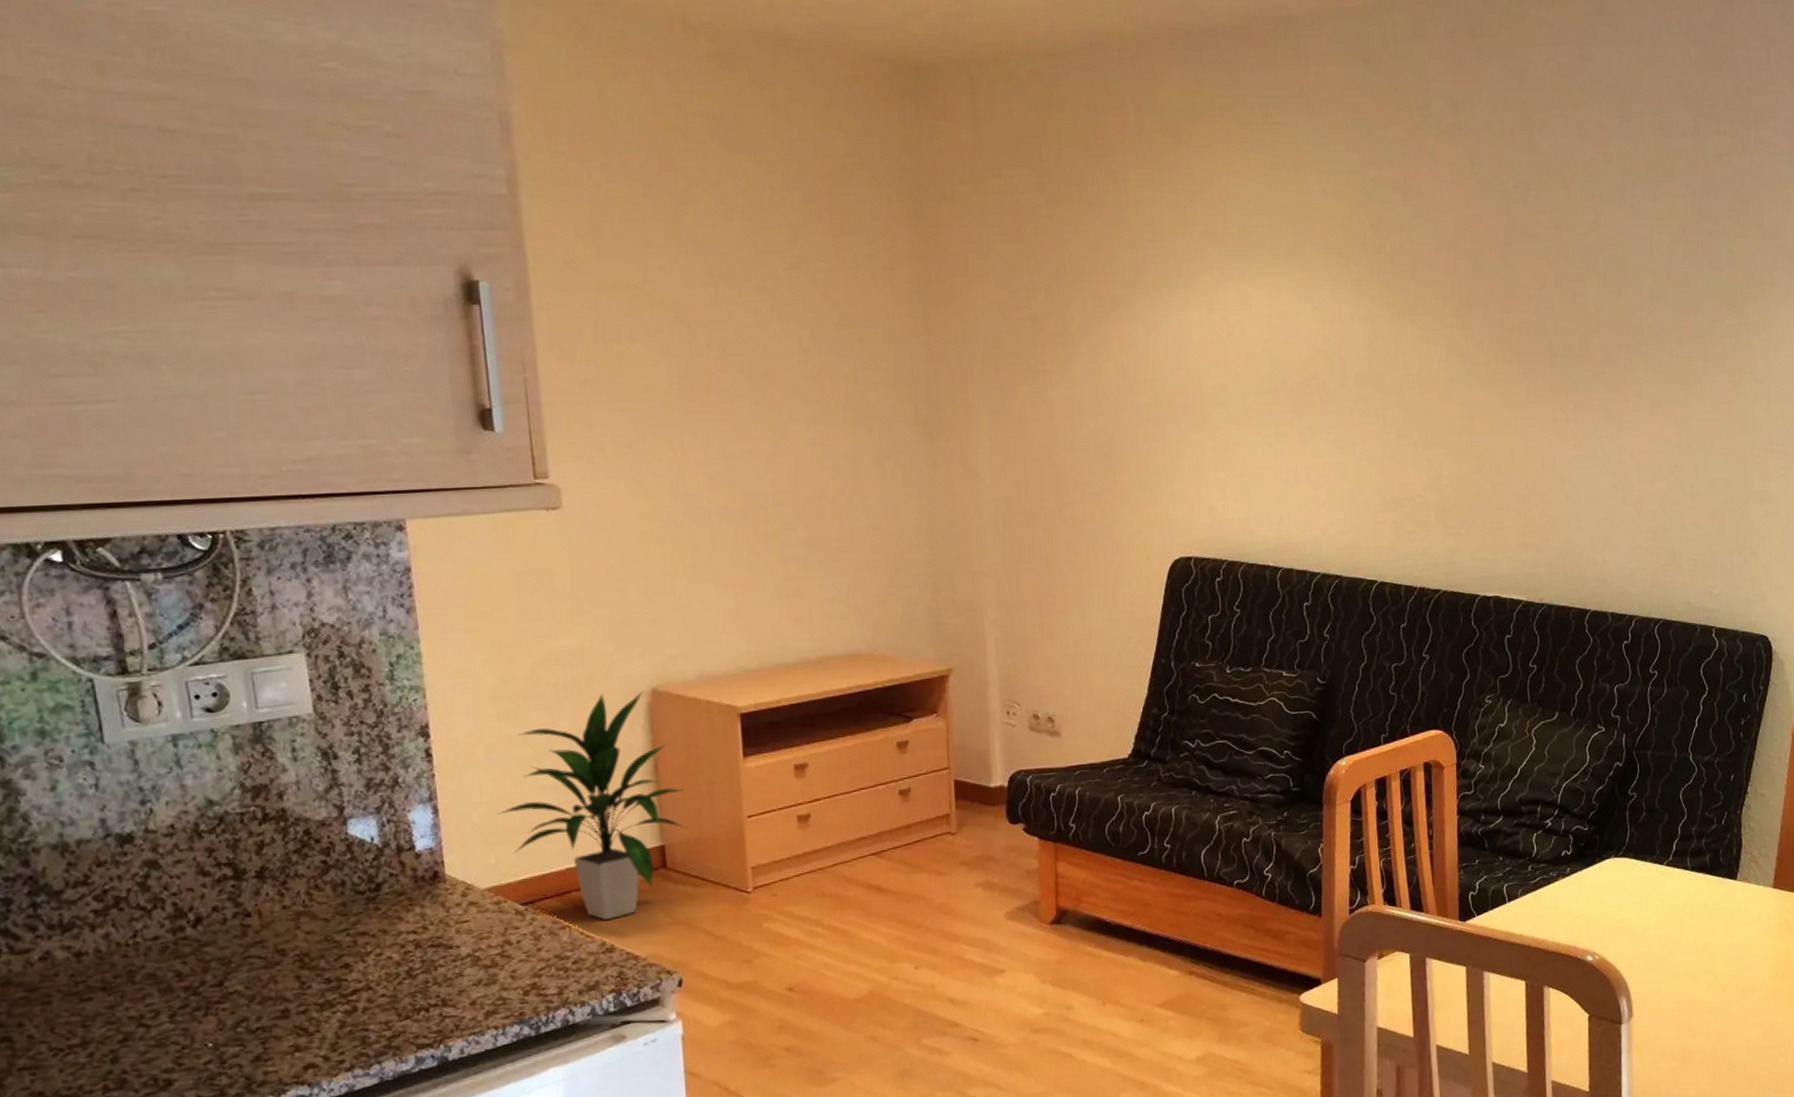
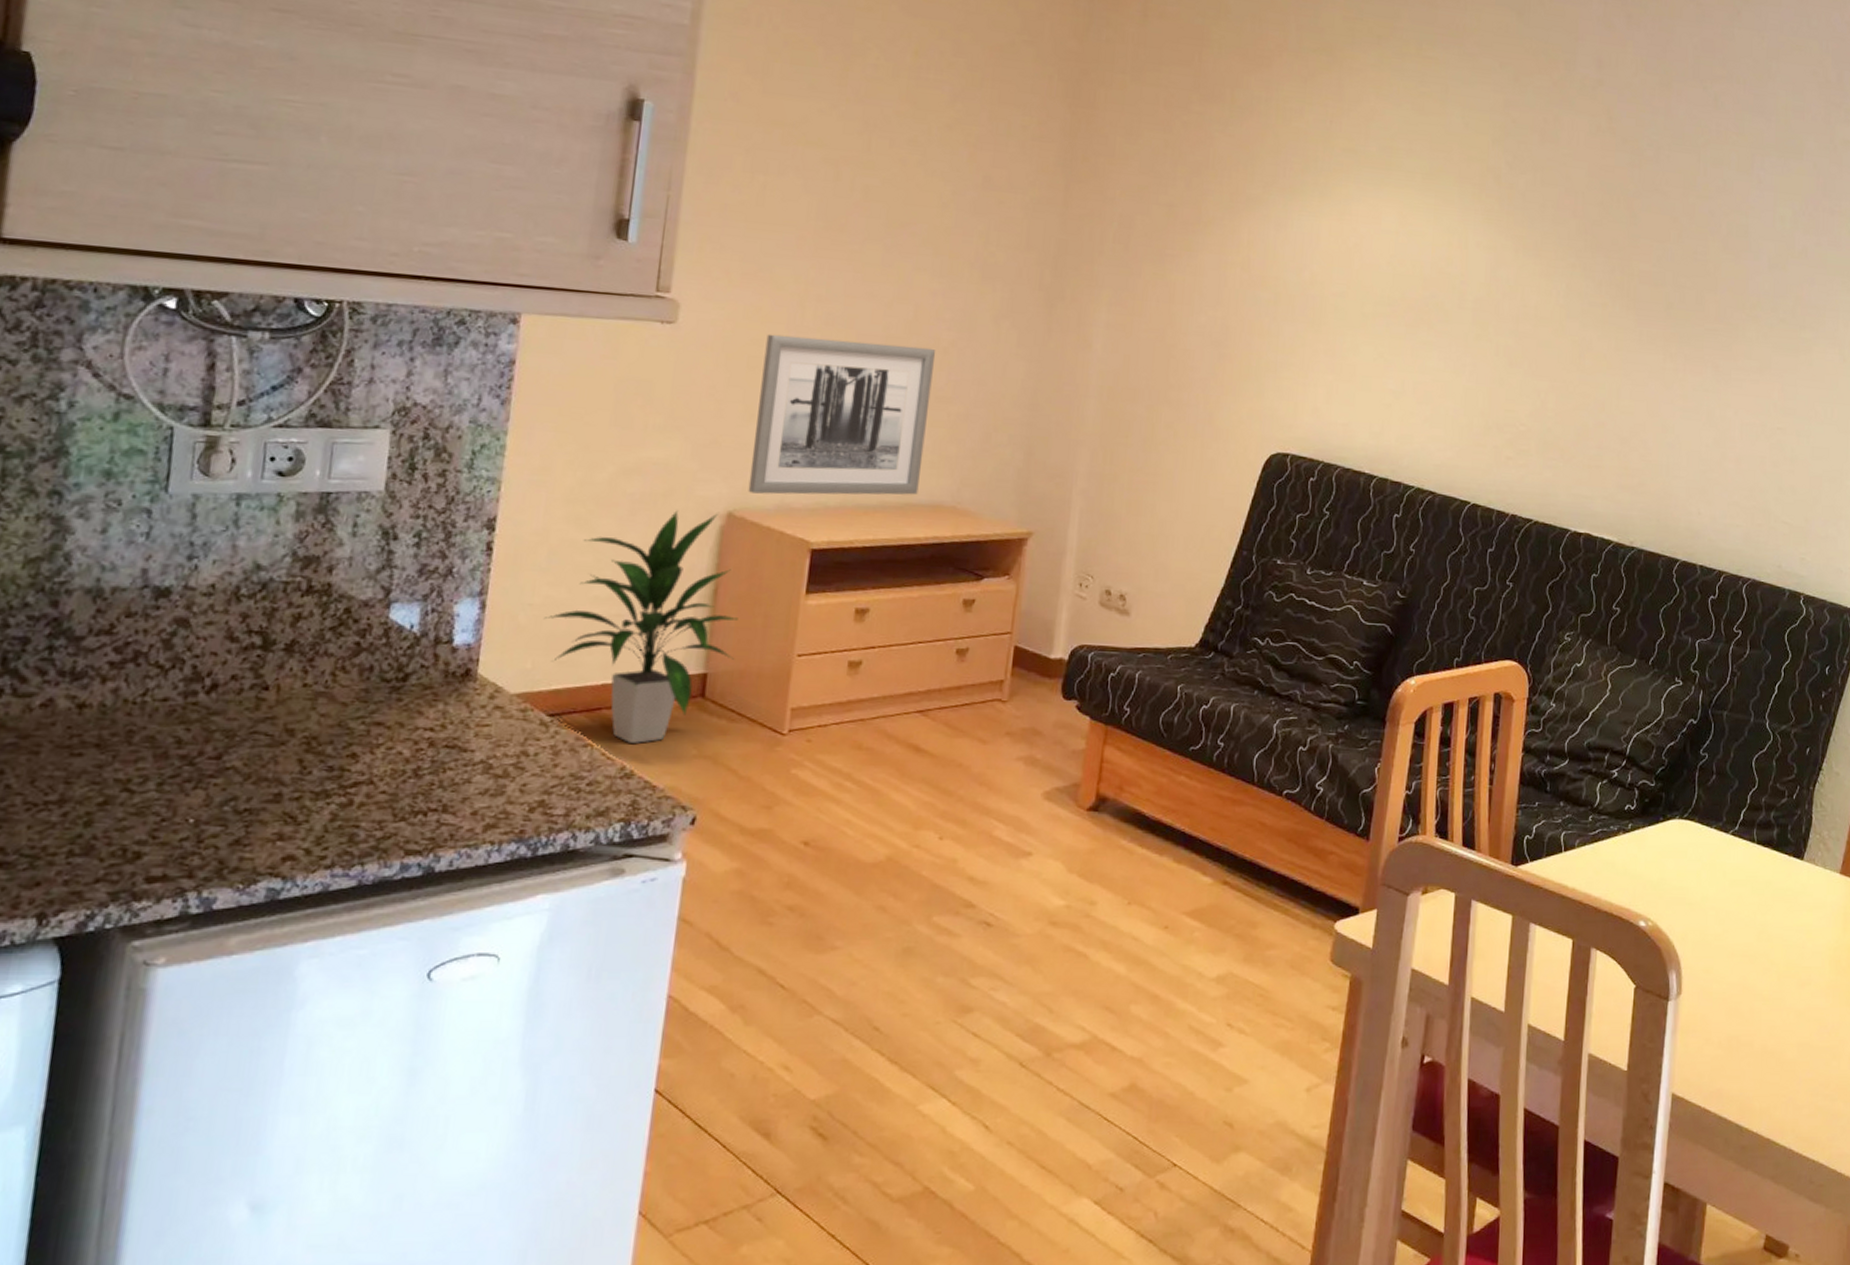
wall art: none [654,499,834,667] -> present [748,334,936,495]

